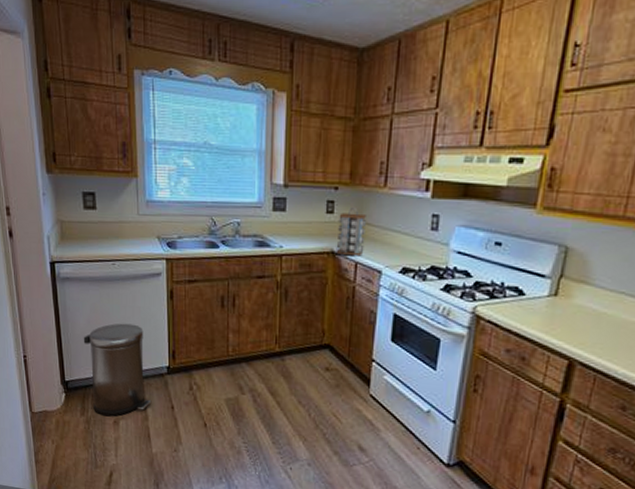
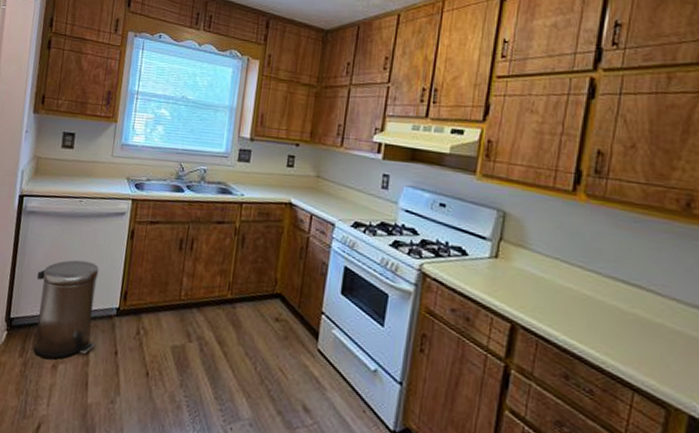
spice rack: present [337,208,366,257] -> none [294,163,323,209]

